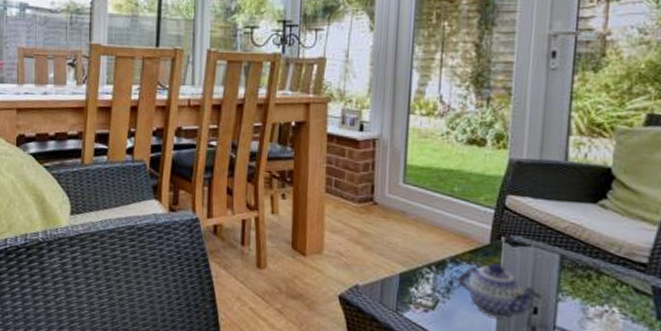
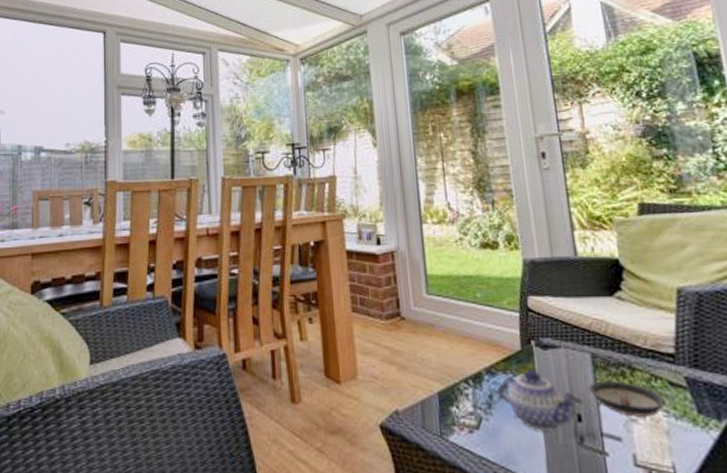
saucer: none [550,280,627,317] -> present [587,380,667,417]

